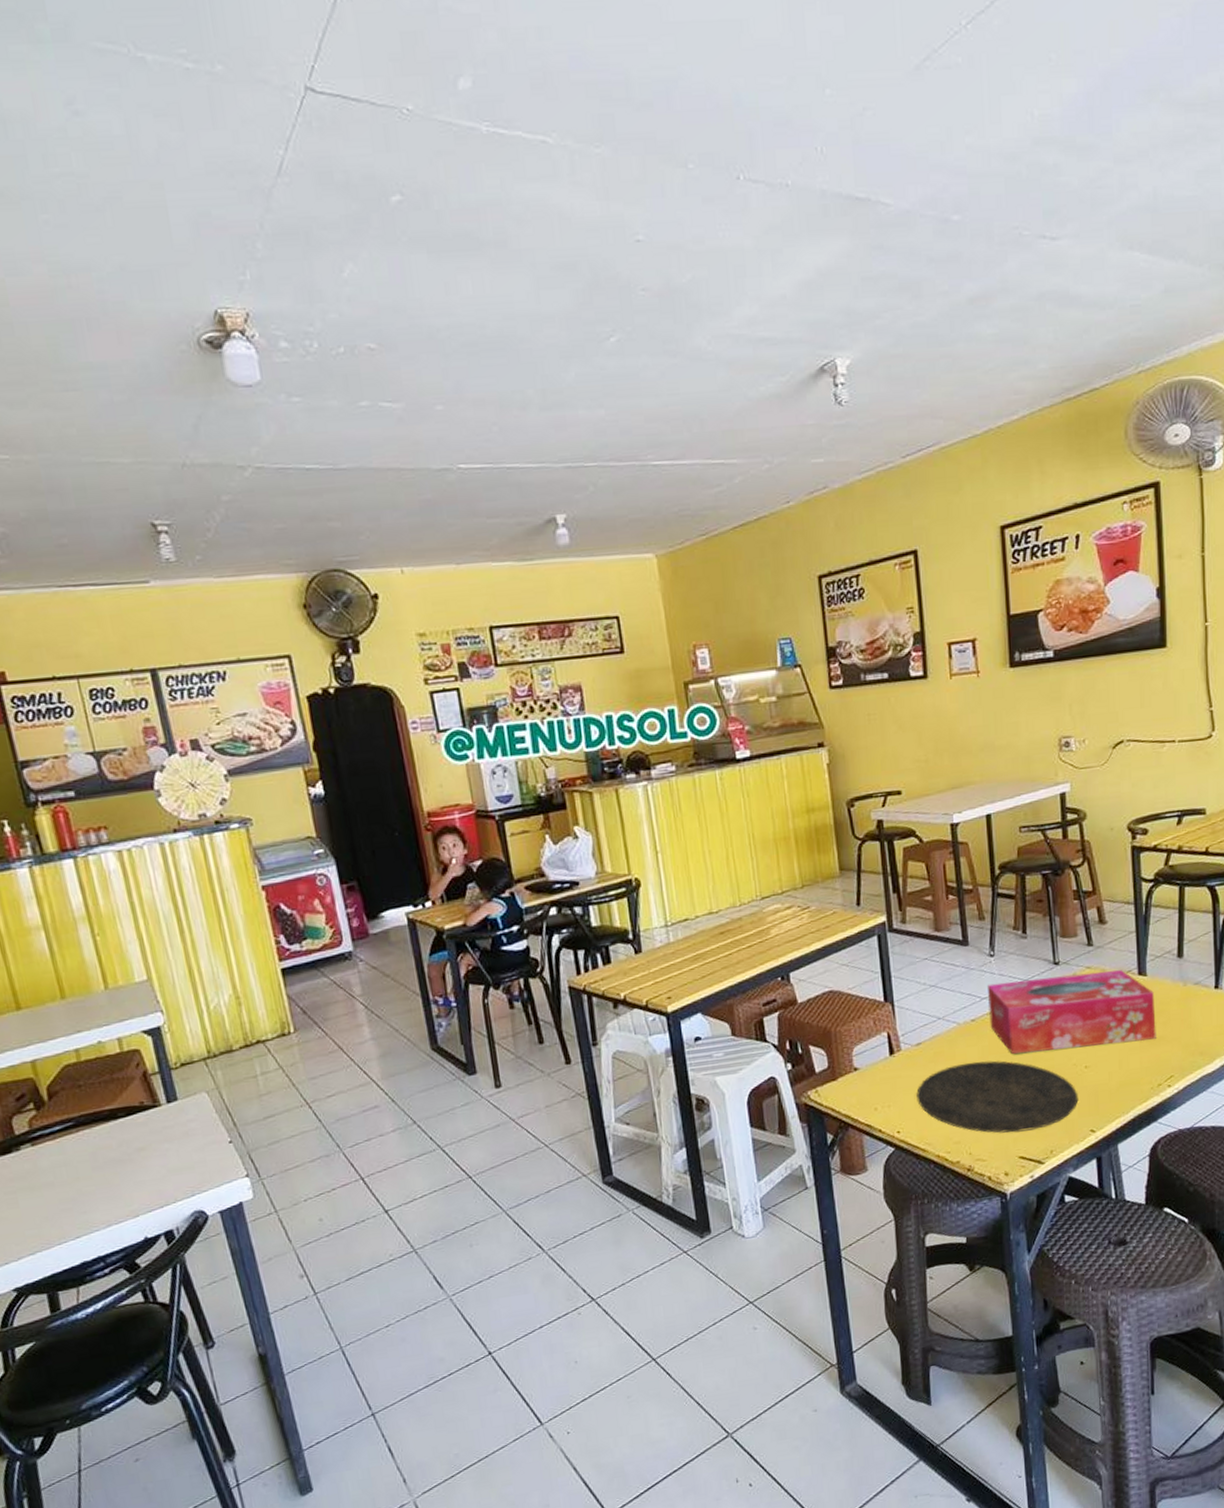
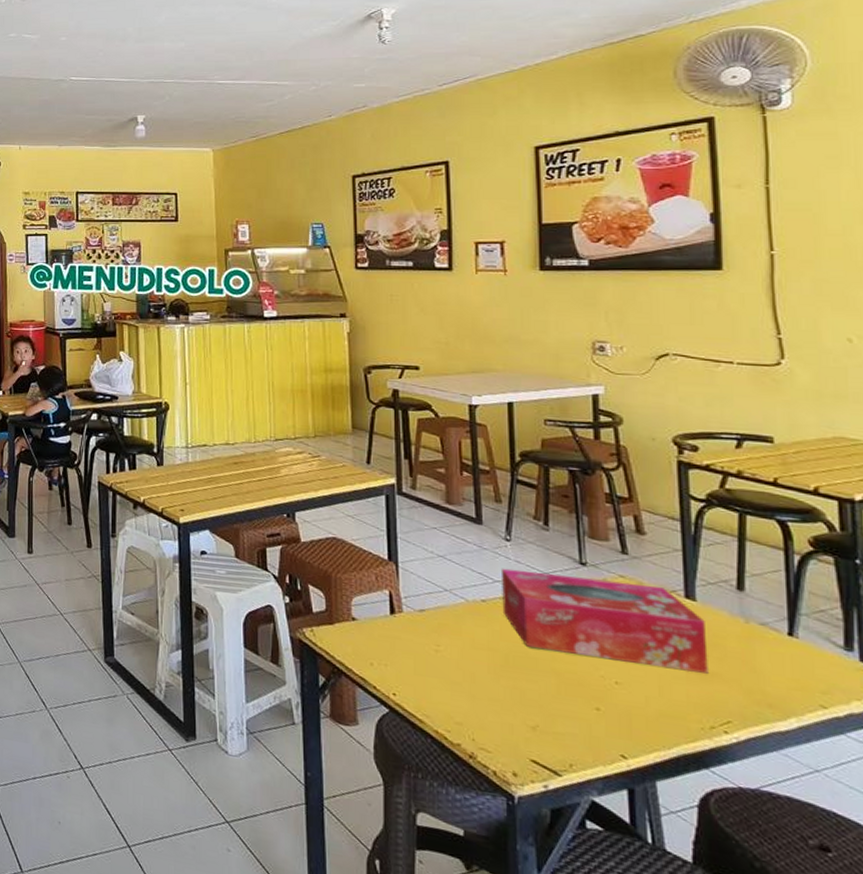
plate: present [916,1060,1079,1133] -> none [416,641,606,736]

